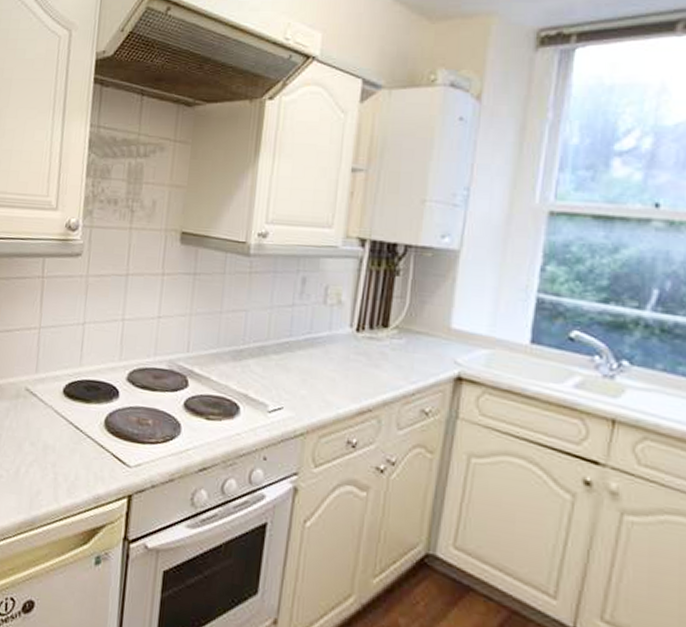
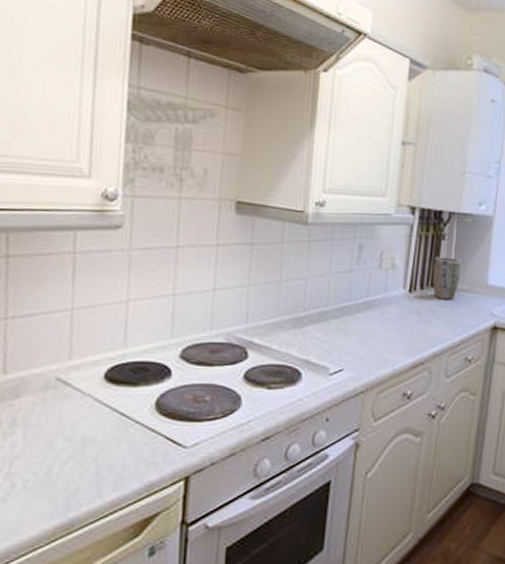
plant pot: none [383,294,418,343] -> present [432,257,461,300]

